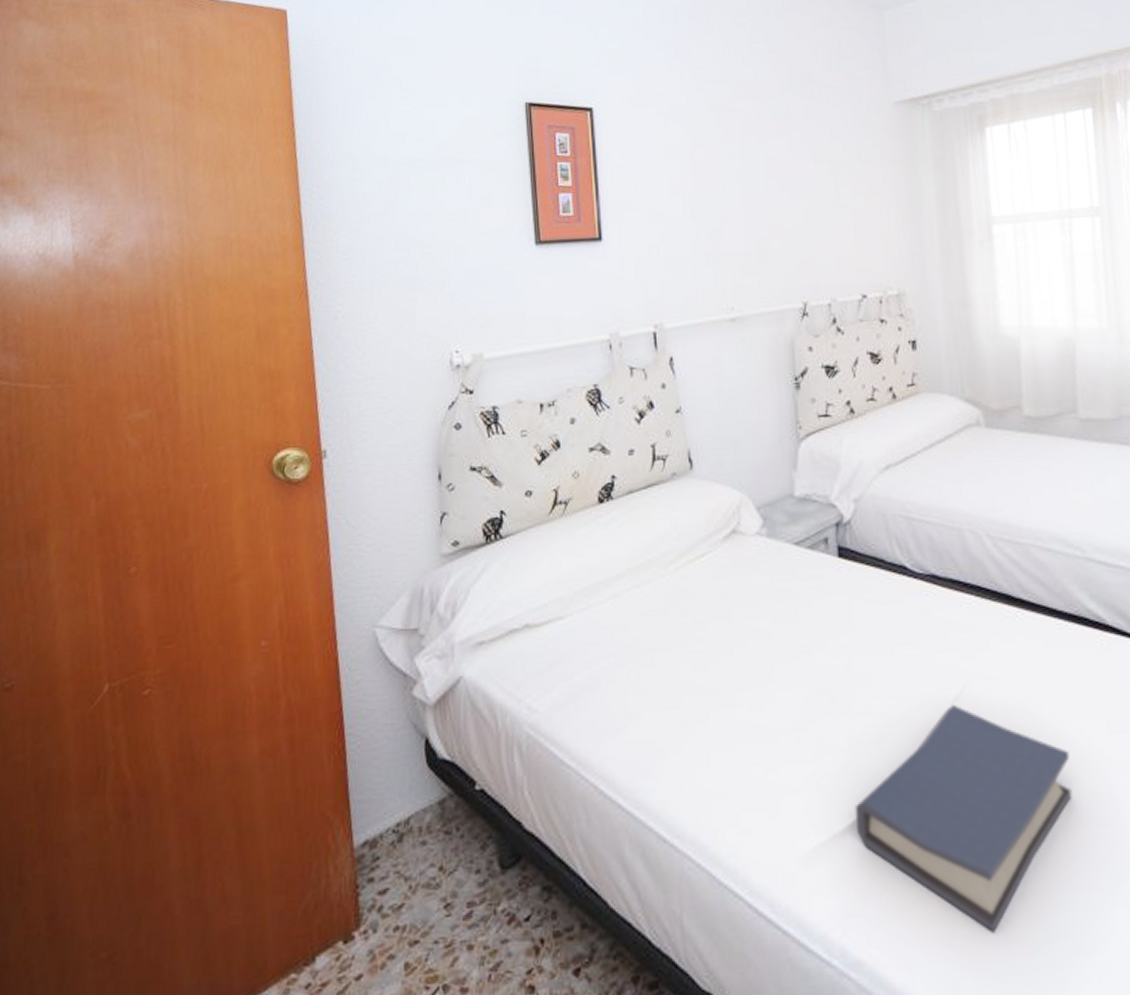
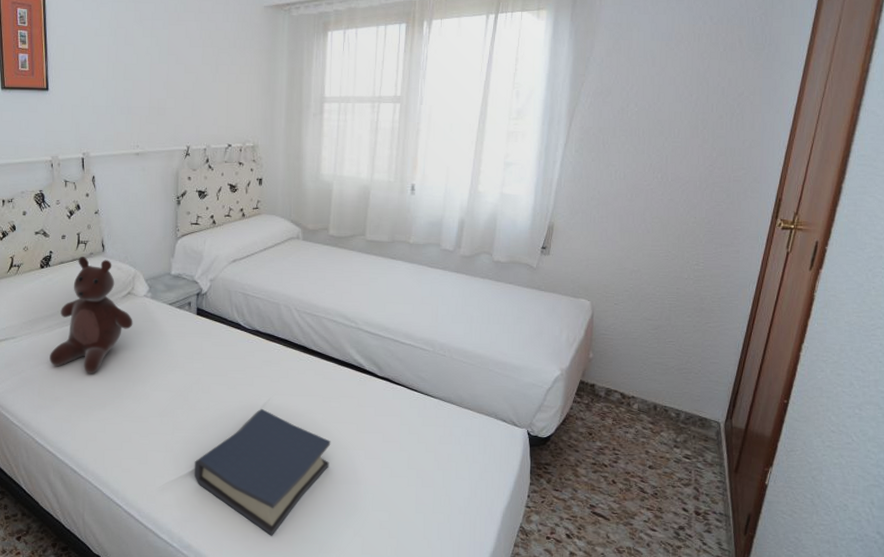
teddy bear: none [617,480,743,669] -> present [49,257,133,374]

